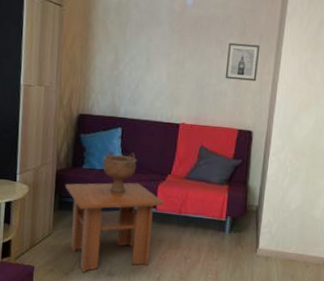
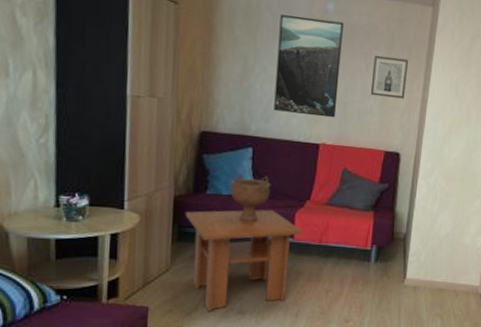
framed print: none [140,11,201,100] -> present [274,14,343,118]

